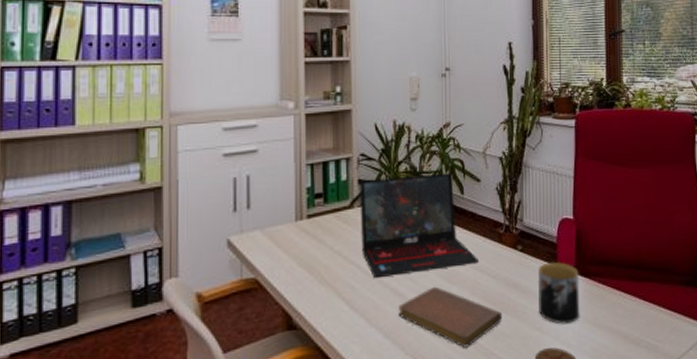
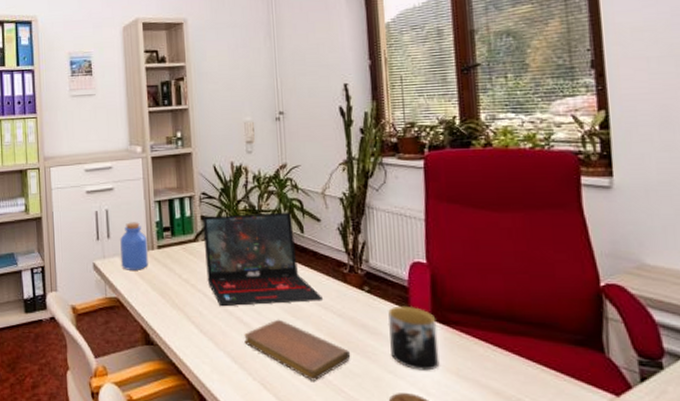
jar: none [263,189,295,245] -> present [120,222,148,270]

